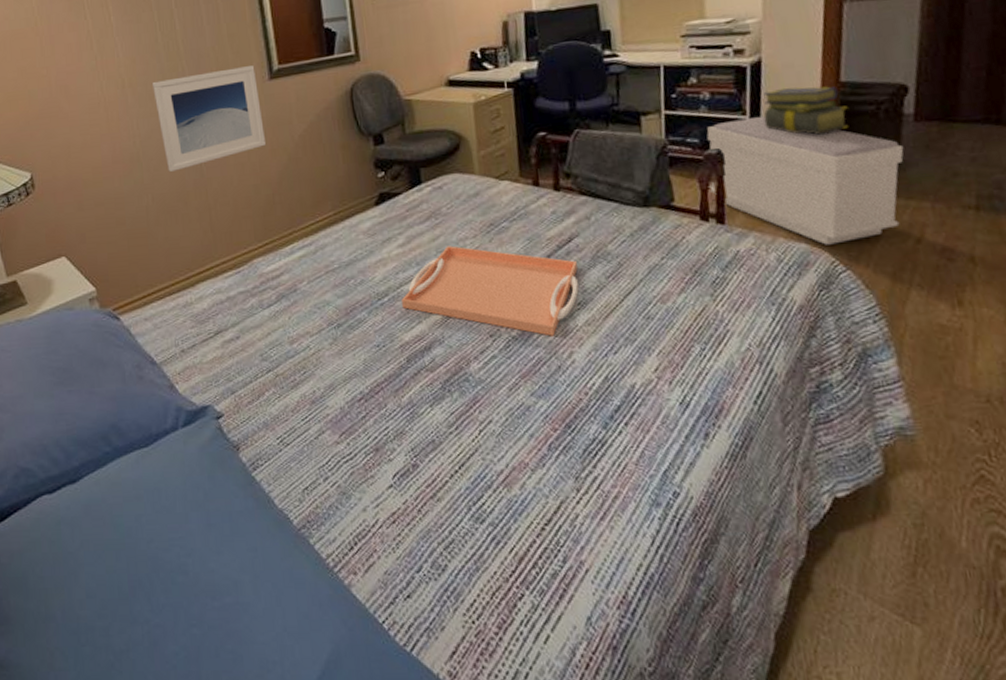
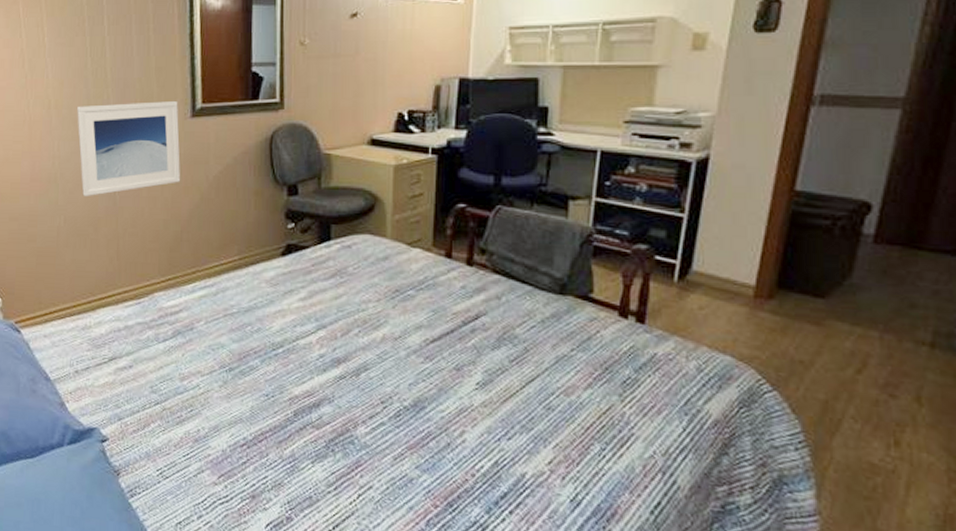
serving tray: present [402,245,580,336] -> none [296,306,481,412]
bench: present [706,117,904,245] -> none [632,216,857,362]
stack of books: present [763,86,848,135] -> none [703,189,799,244]

